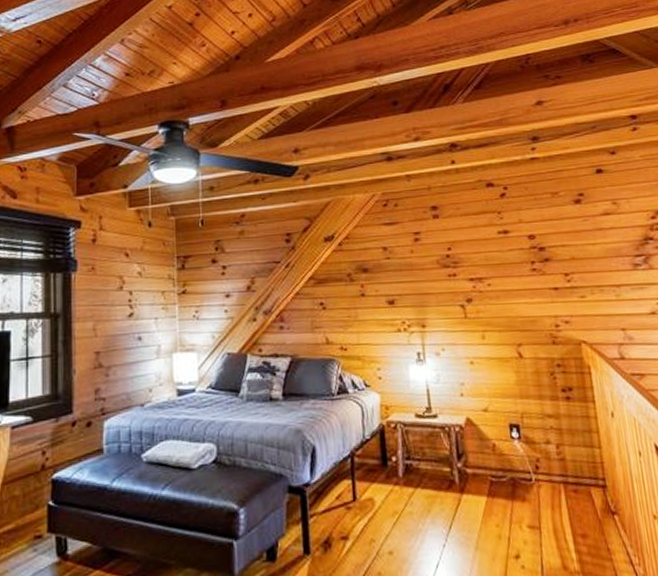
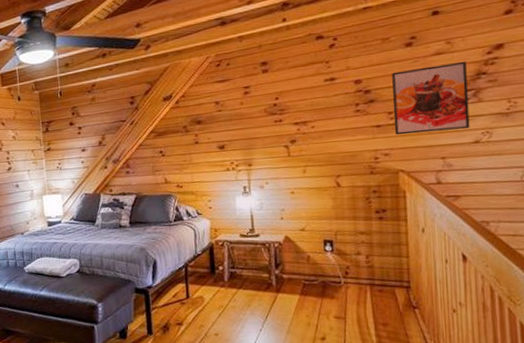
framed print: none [564,224,645,301] -> present [392,61,470,136]

